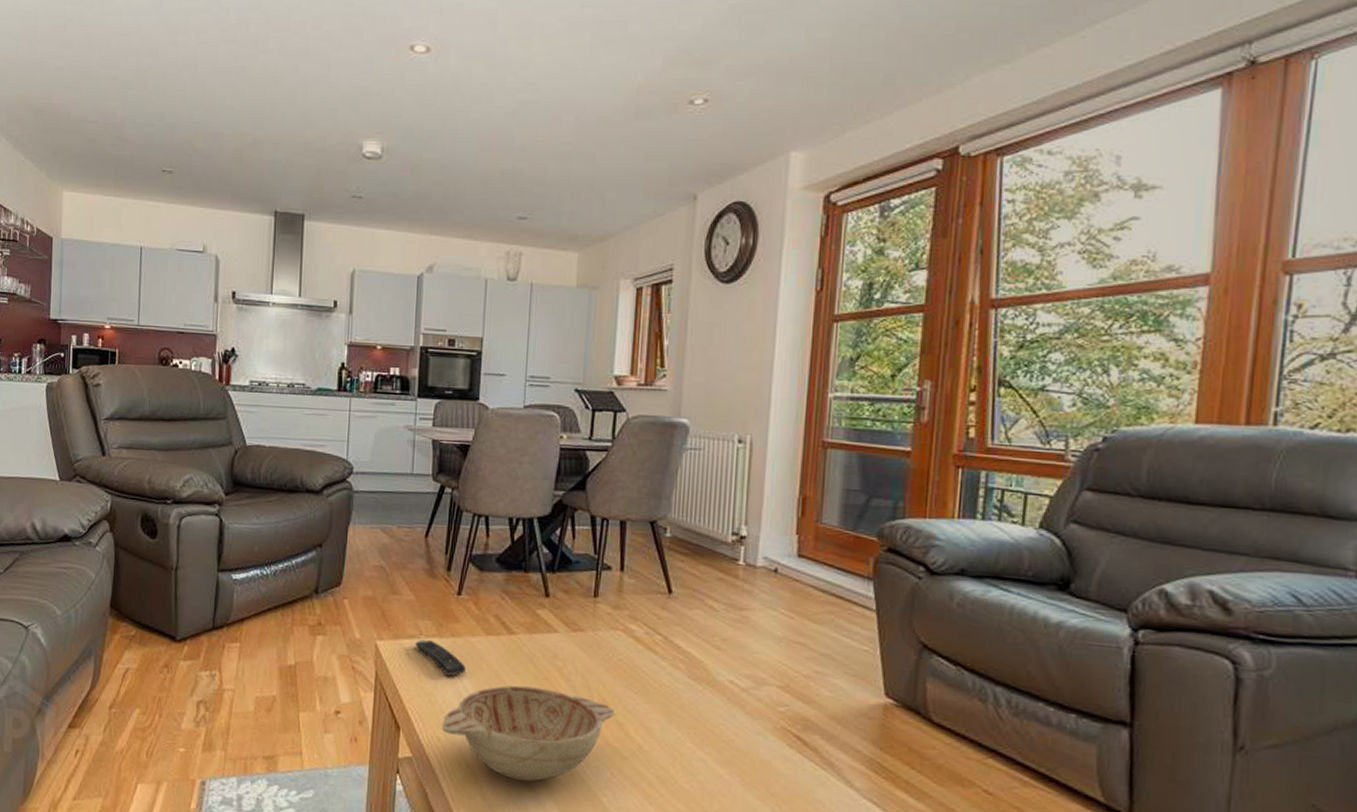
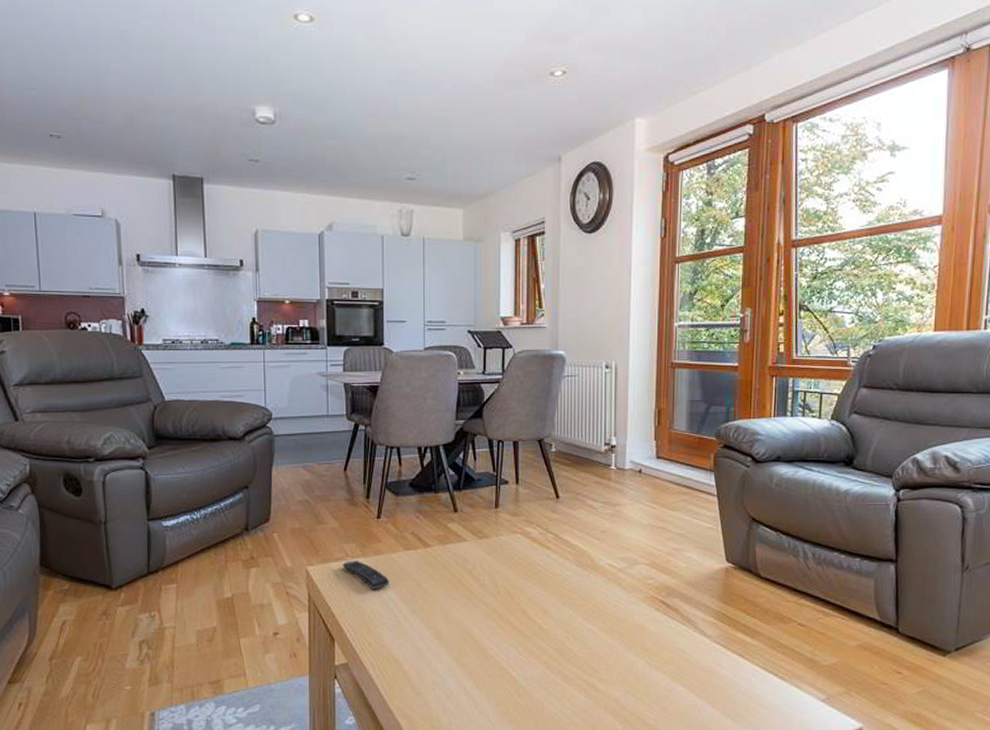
decorative bowl: present [442,685,616,782] -> none [372,589,519,669]

